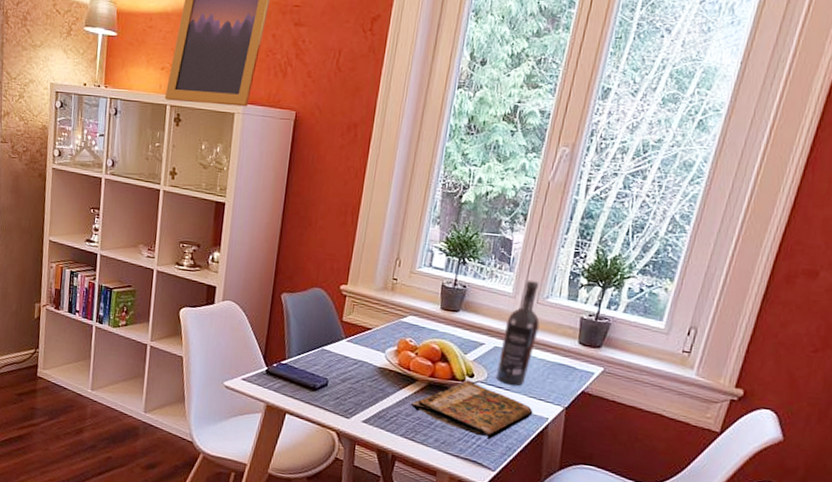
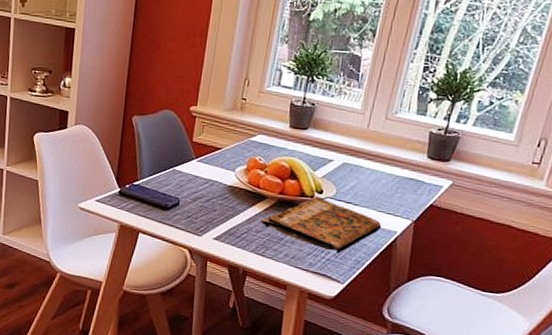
wine bottle: present [495,279,540,386] -> none [344,96,389,201]

